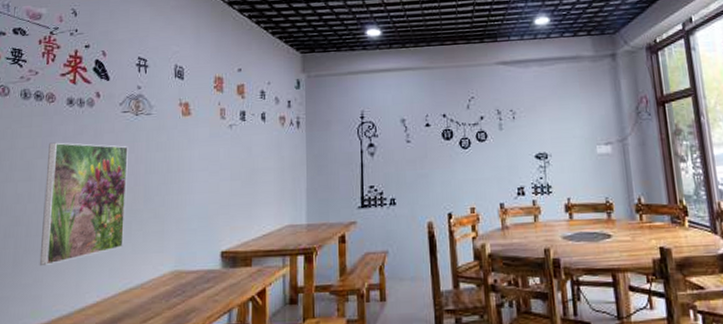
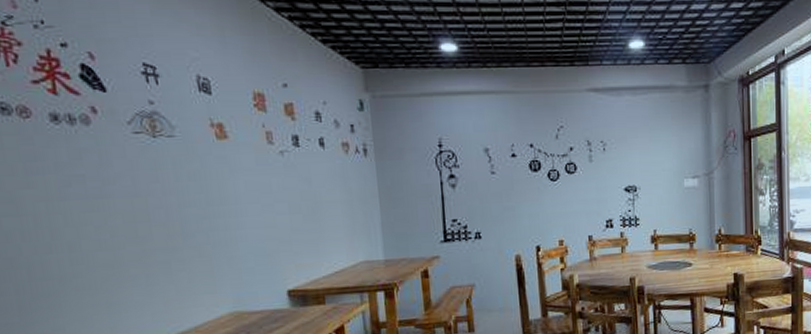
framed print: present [39,142,128,266] -> none [35,169,164,313]

